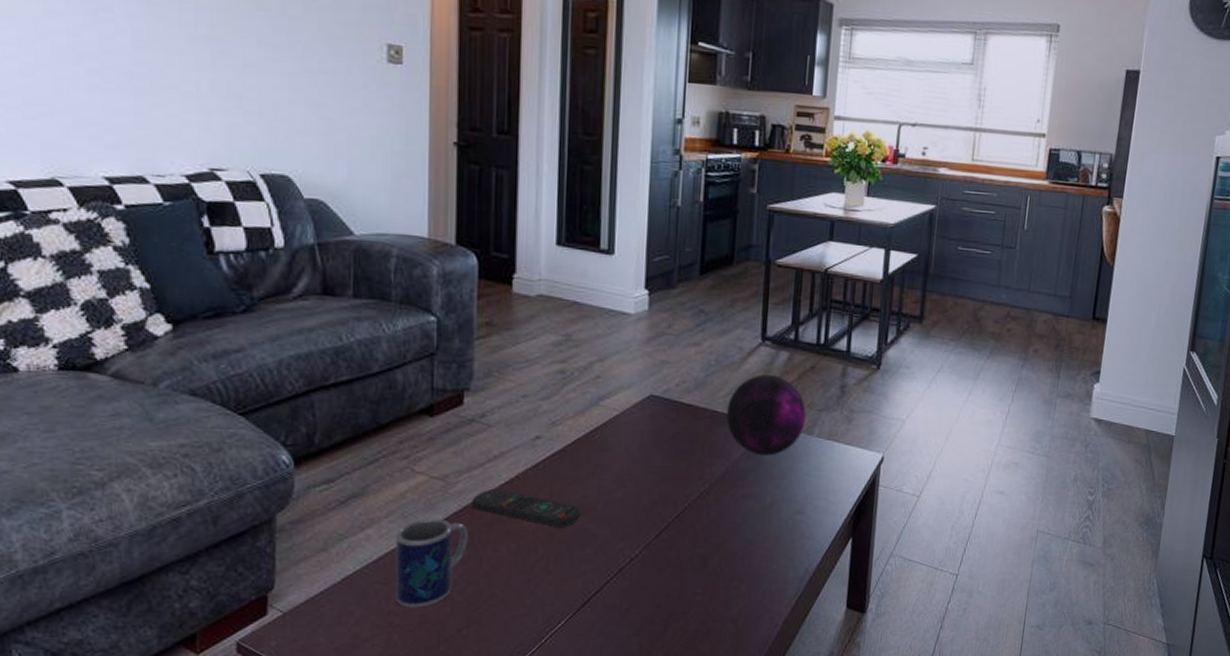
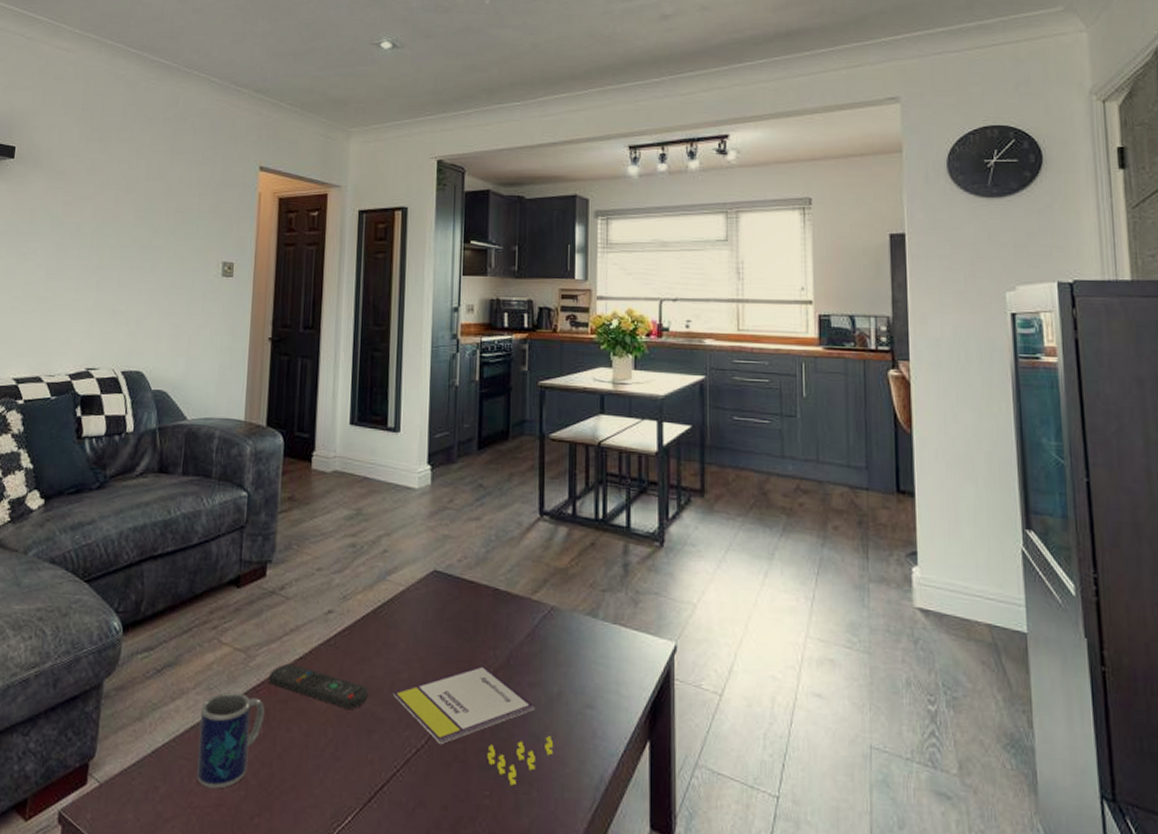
board game: none [606,481,763,583] -> present [392,665,553,786]
decorative orb: present [726,374,807,456] -> none [508,551,589,640]

